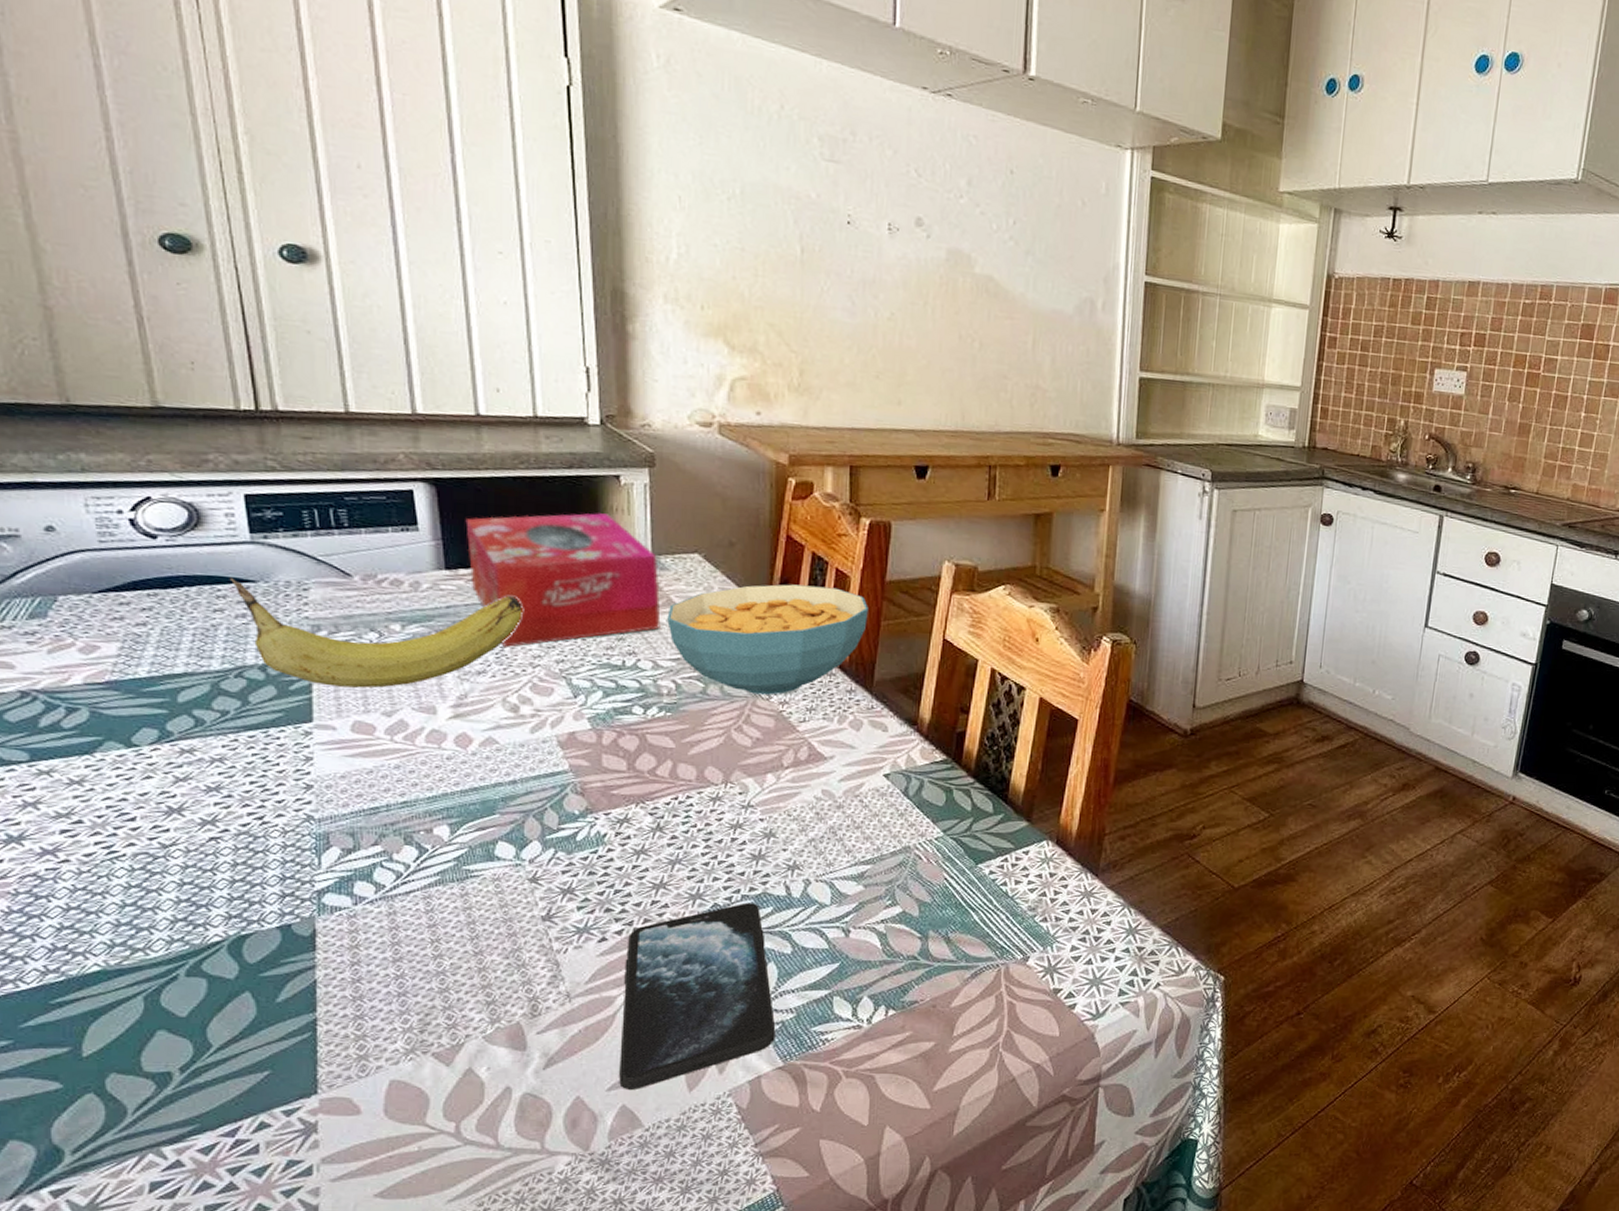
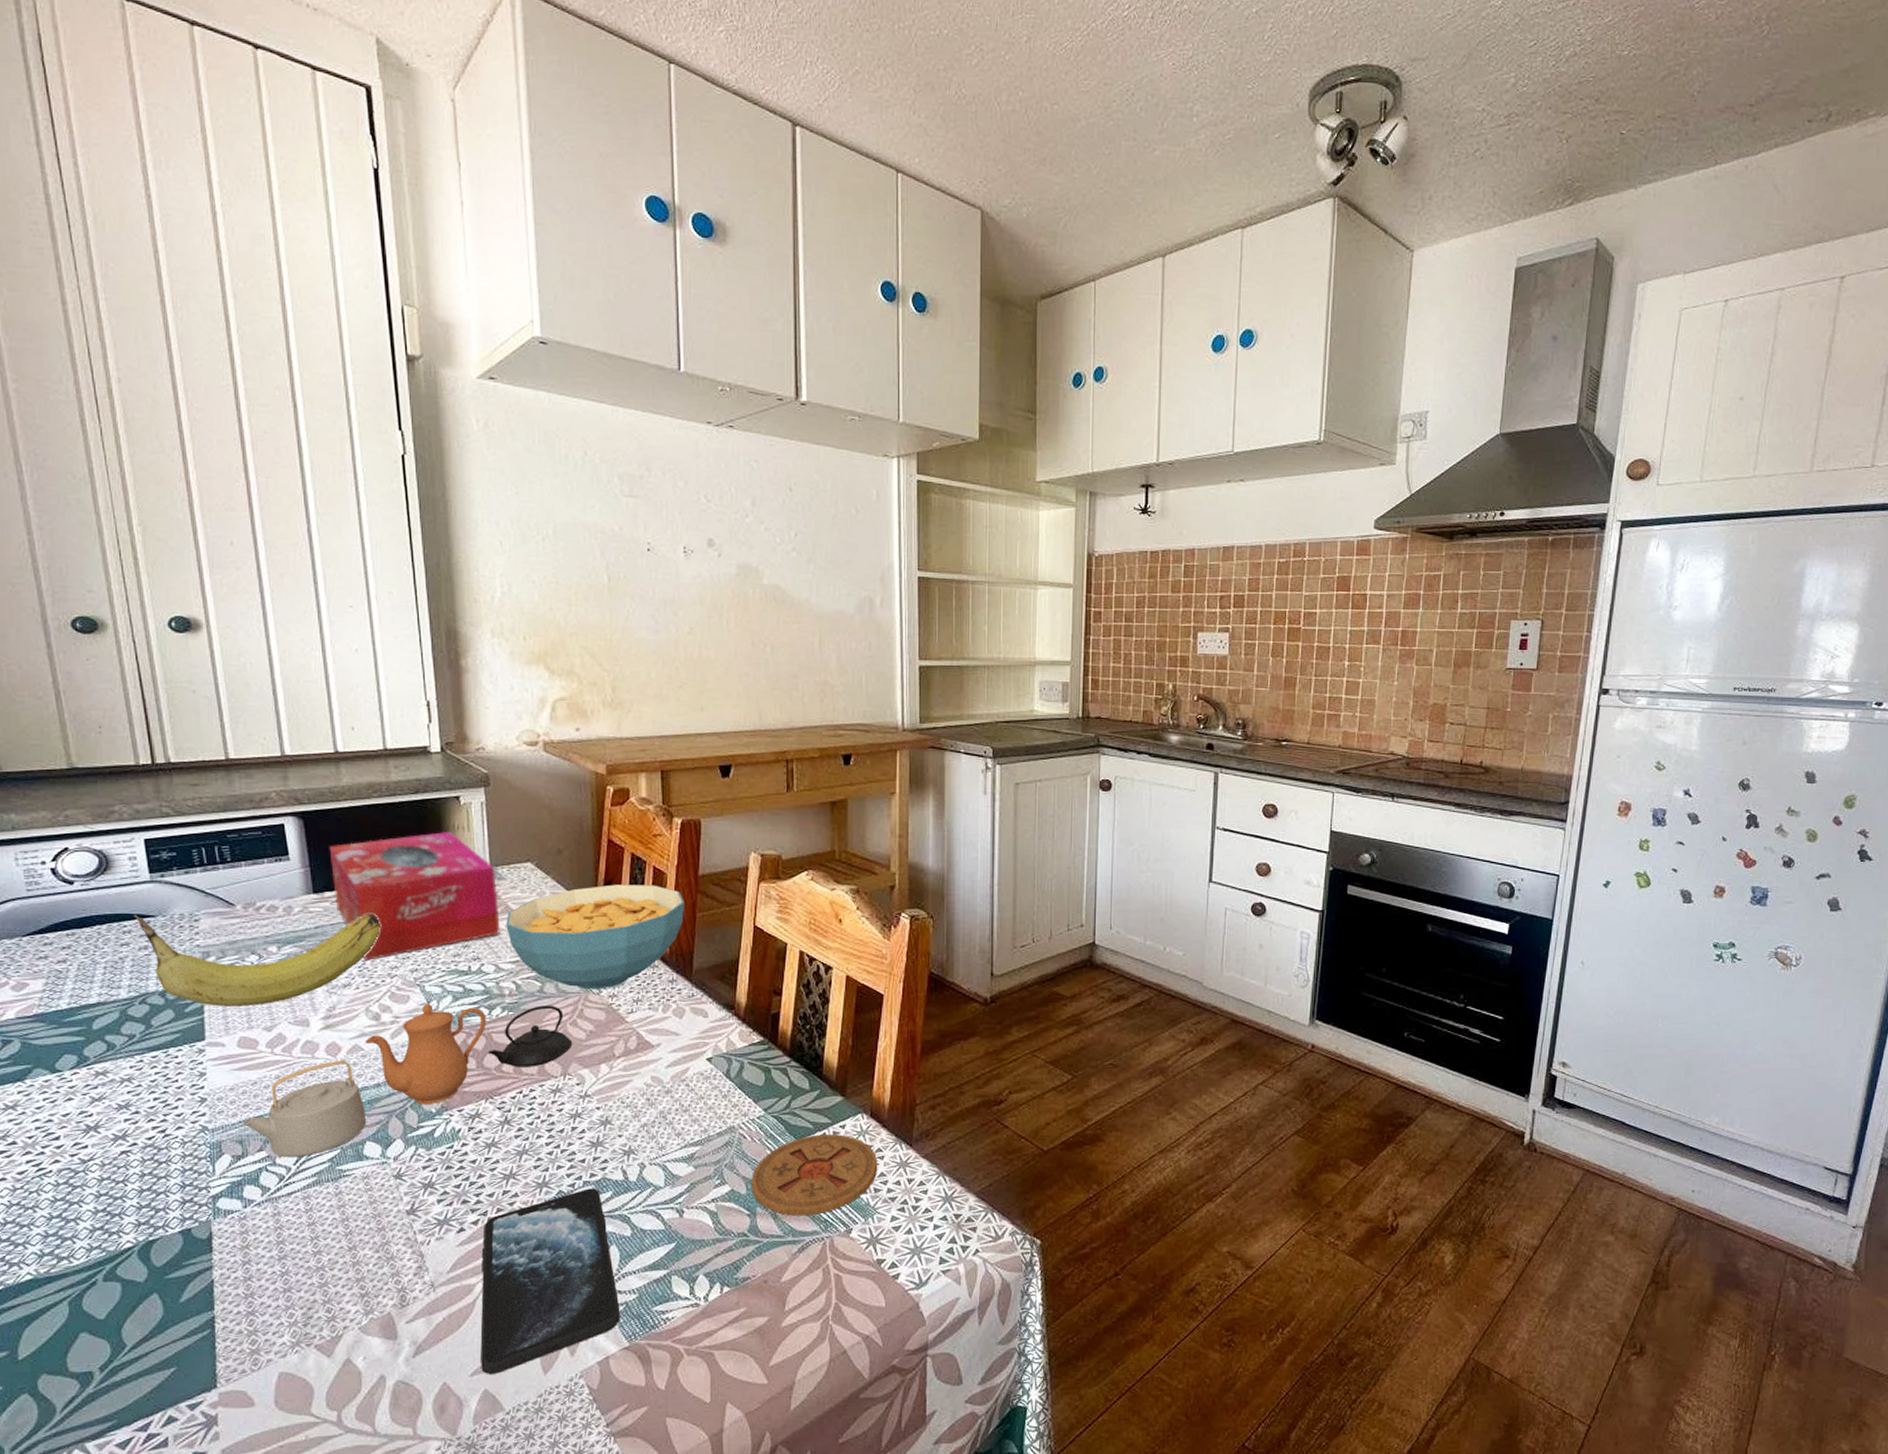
teapot: none [354,697,737,855] -> present [242,1003,573,1158]
coaster: none [924,859,1061,942] -> present [751,1134,878,1216]

